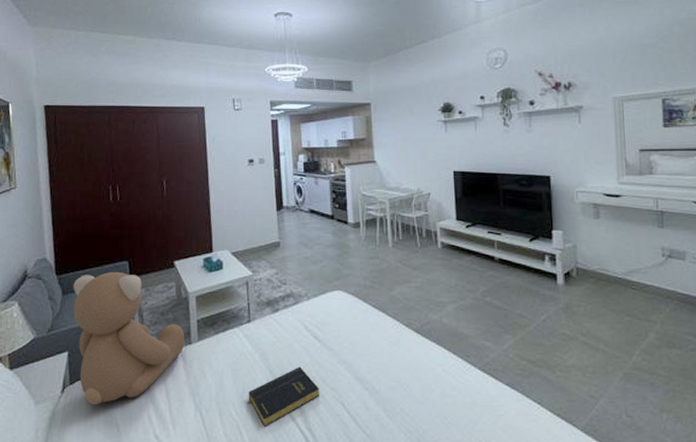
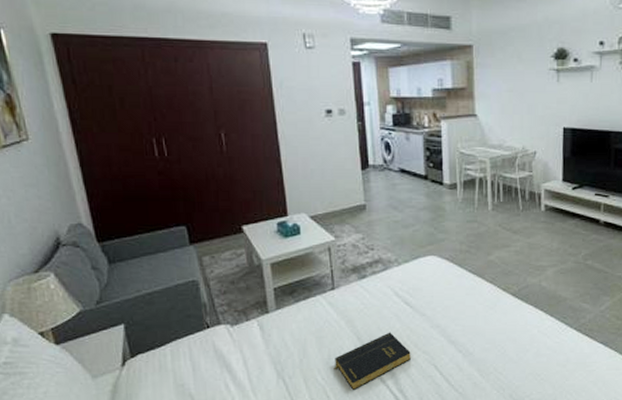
teddy bear: present [73,271,185,404] -> none [120,237,261,376]

